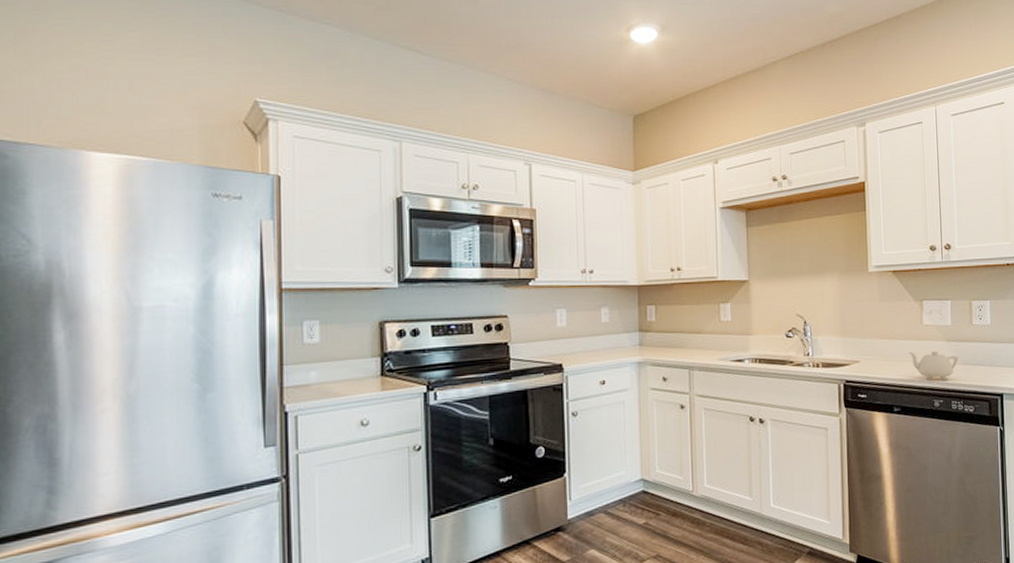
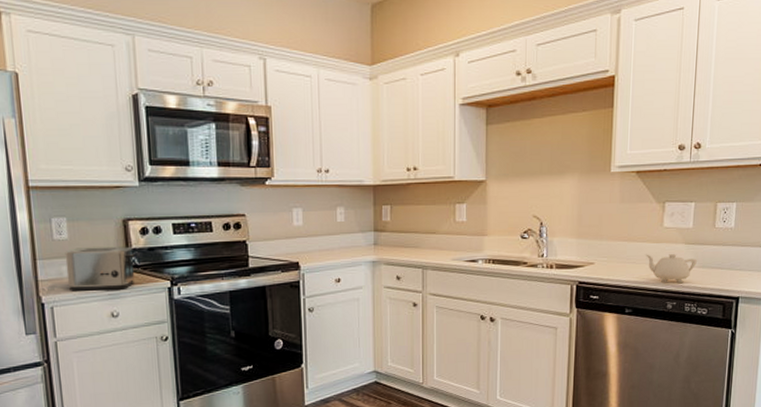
toaster: none [314,349,390,398] -> present [64,246,135,291]

